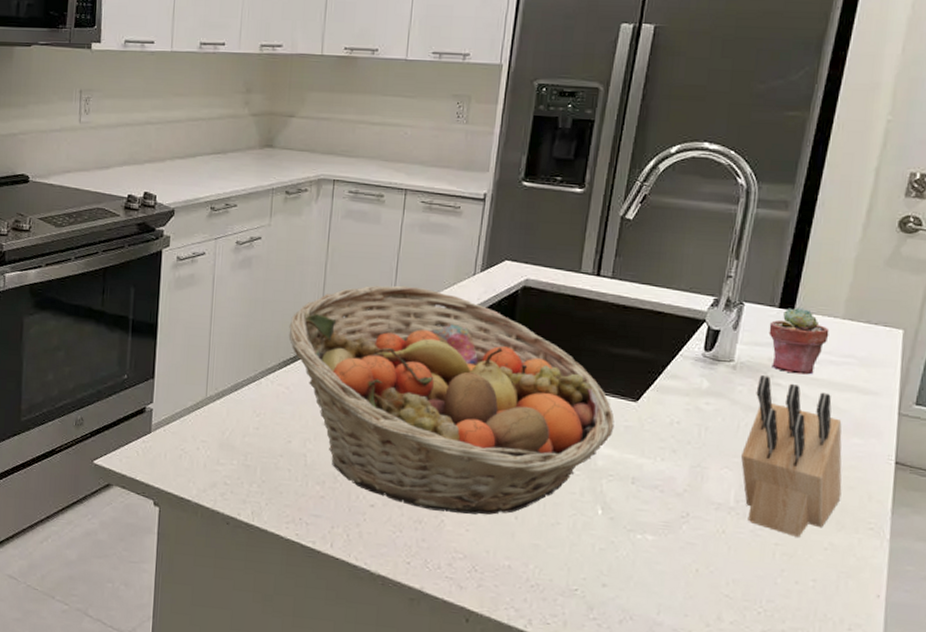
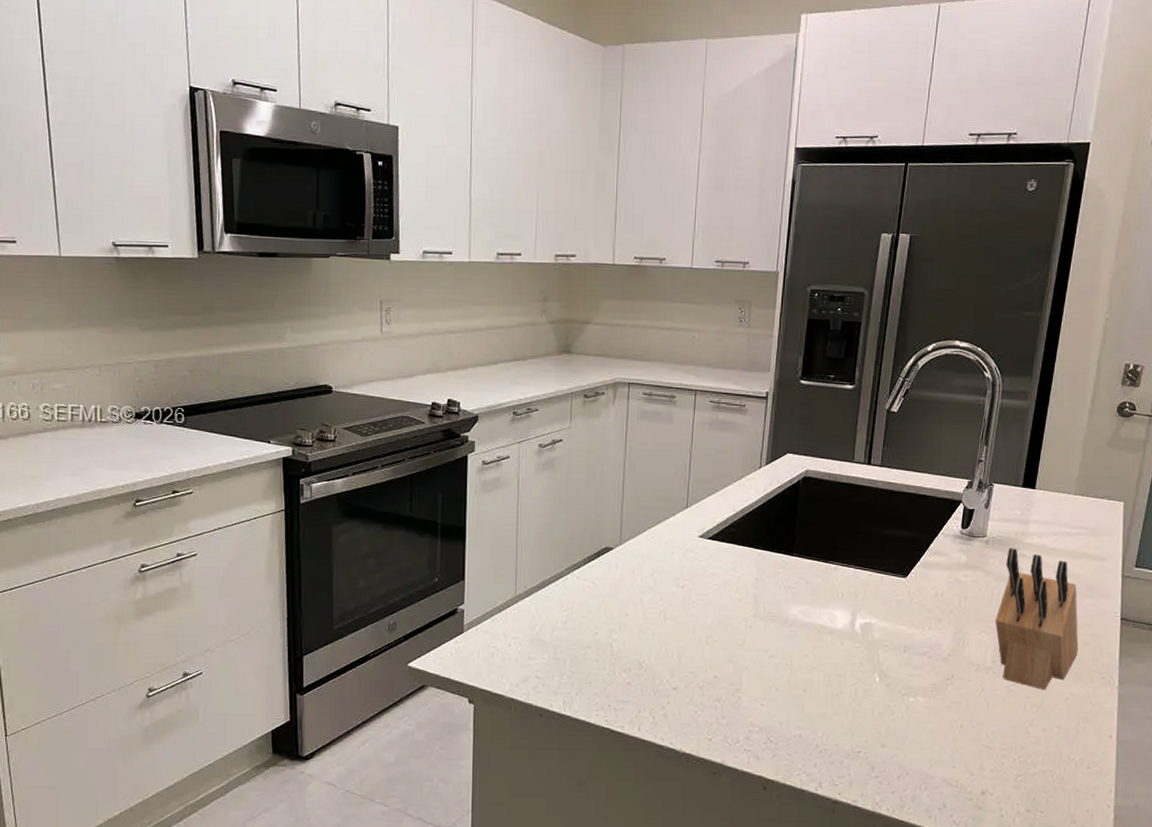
fruit basket: present [288,285,615,515] -> none [592,480,887,691]
potted succulent: present [768,307,829,375] -> none [1015,486,1064,546]

